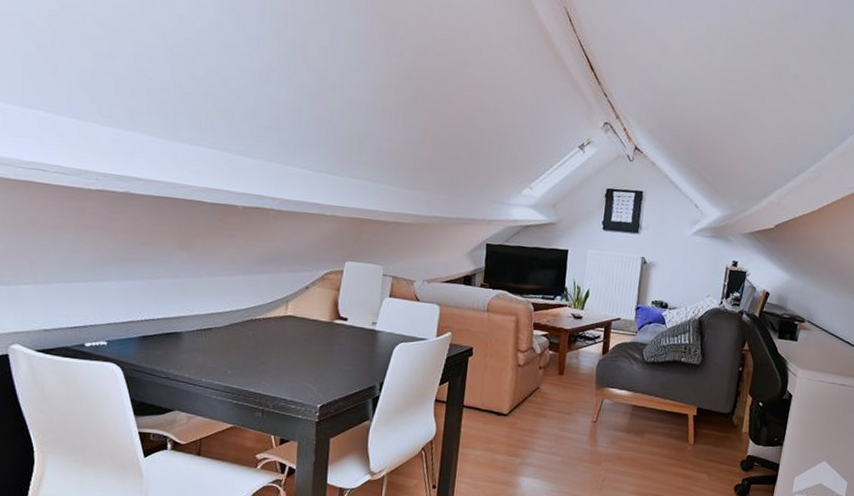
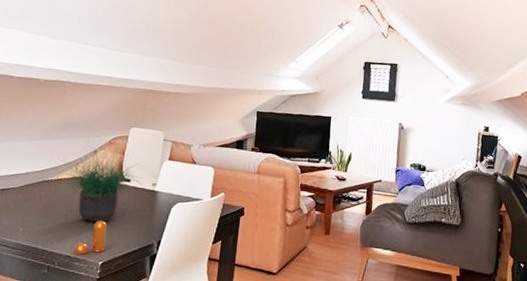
potted plant: none [269,282,360,364] -> present [62,147,141,222]
pepper shaker: none [289,361,325,398] -> present [73,220,108,255]

